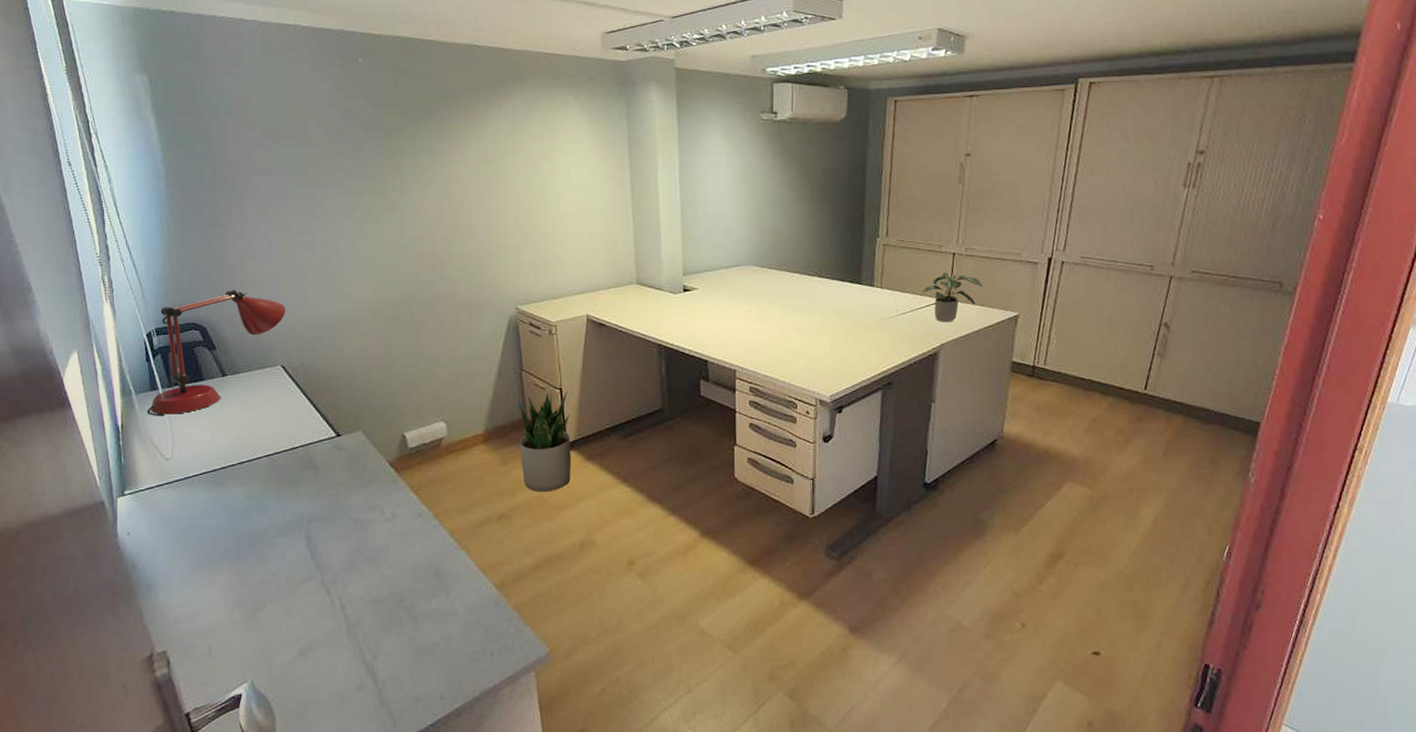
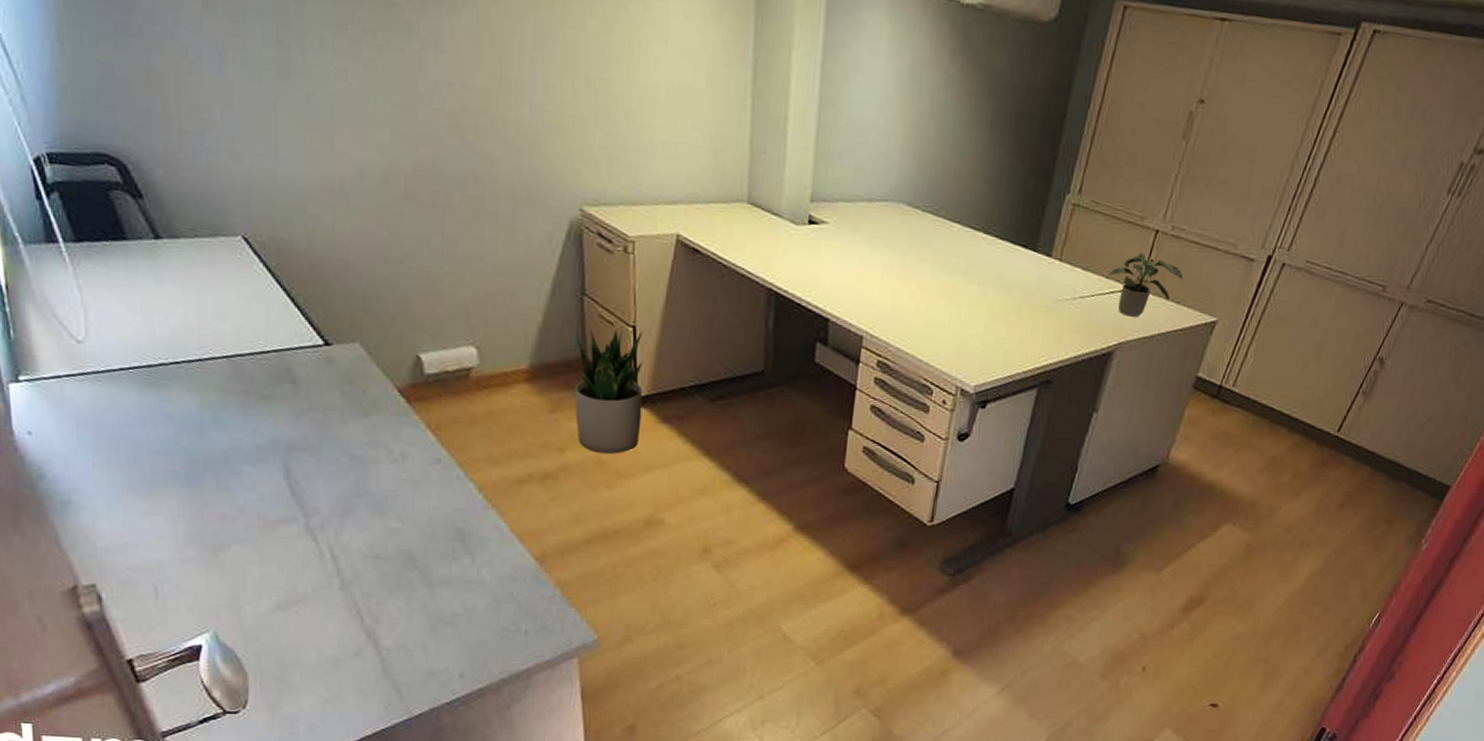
desk lamp: present [147,290,286,416] -> none [43,114,248,282]

